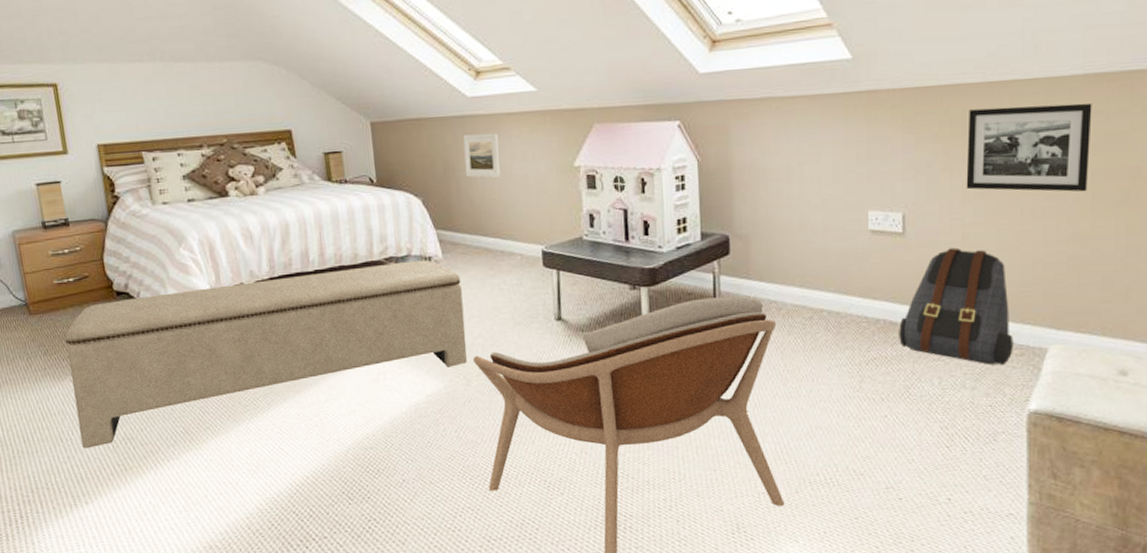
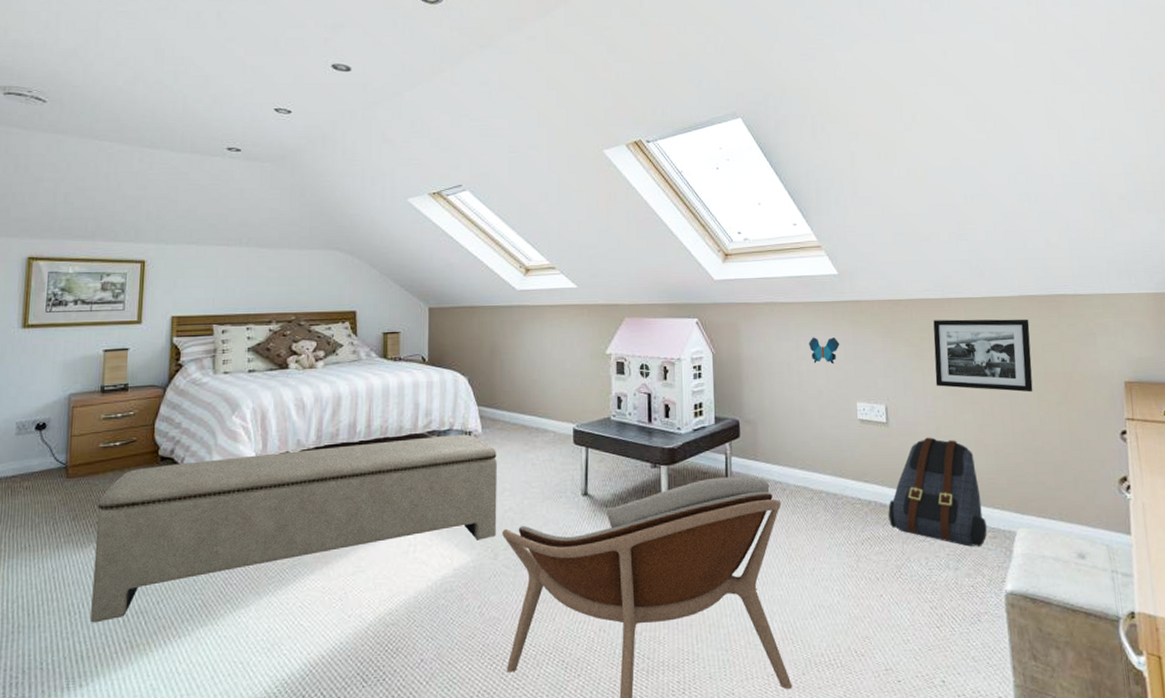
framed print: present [463,133,502,178] -> none [509,322,542,362]
decorative butterfly: none [813,136,851,169] -> present [809,337,840,365]

